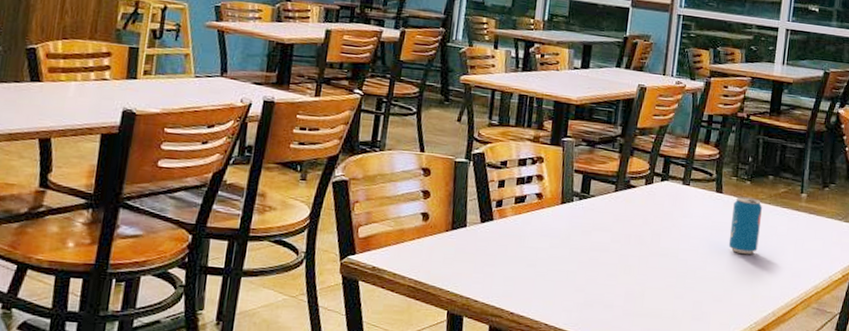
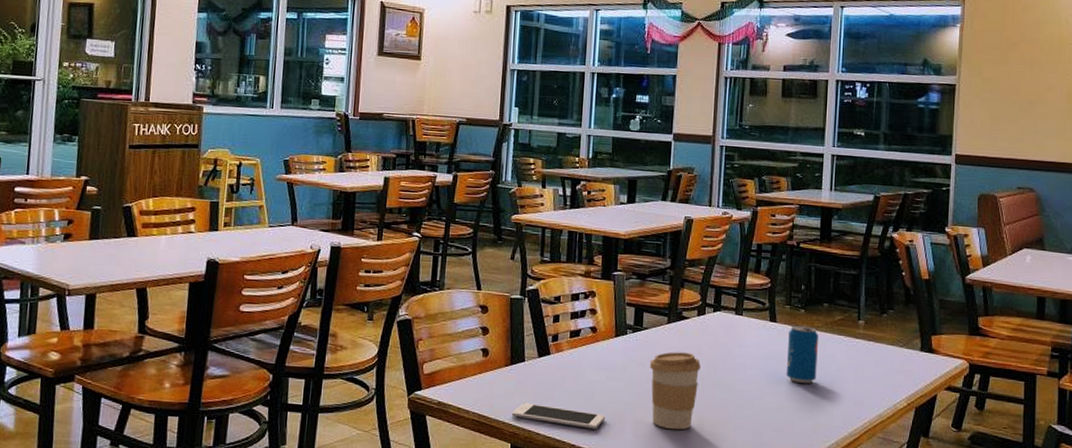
cell phone: none [449,269,547,297] -> present [511,403,606,429]
coffee cup: none [594,220,645,299] -> present [649,352,701,430]

